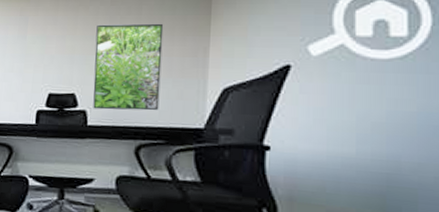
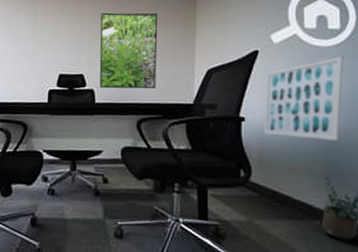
wall art: none [296,71,412,179] -> present [264,56,344,141]

